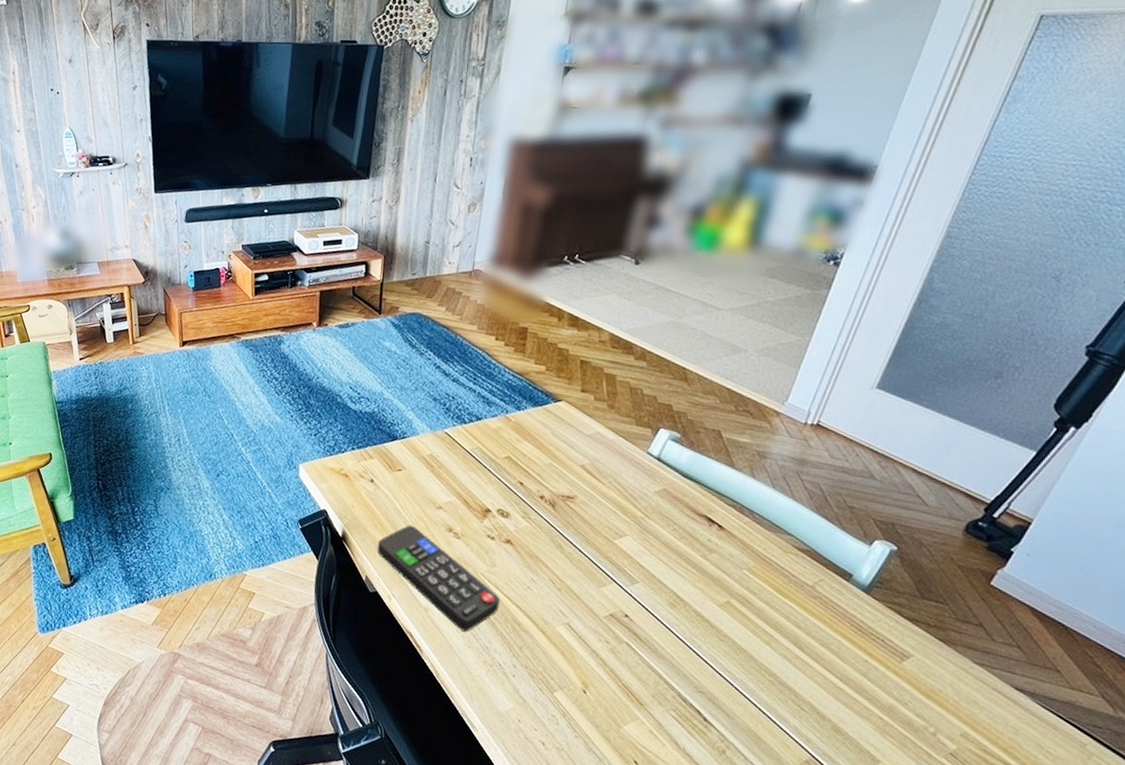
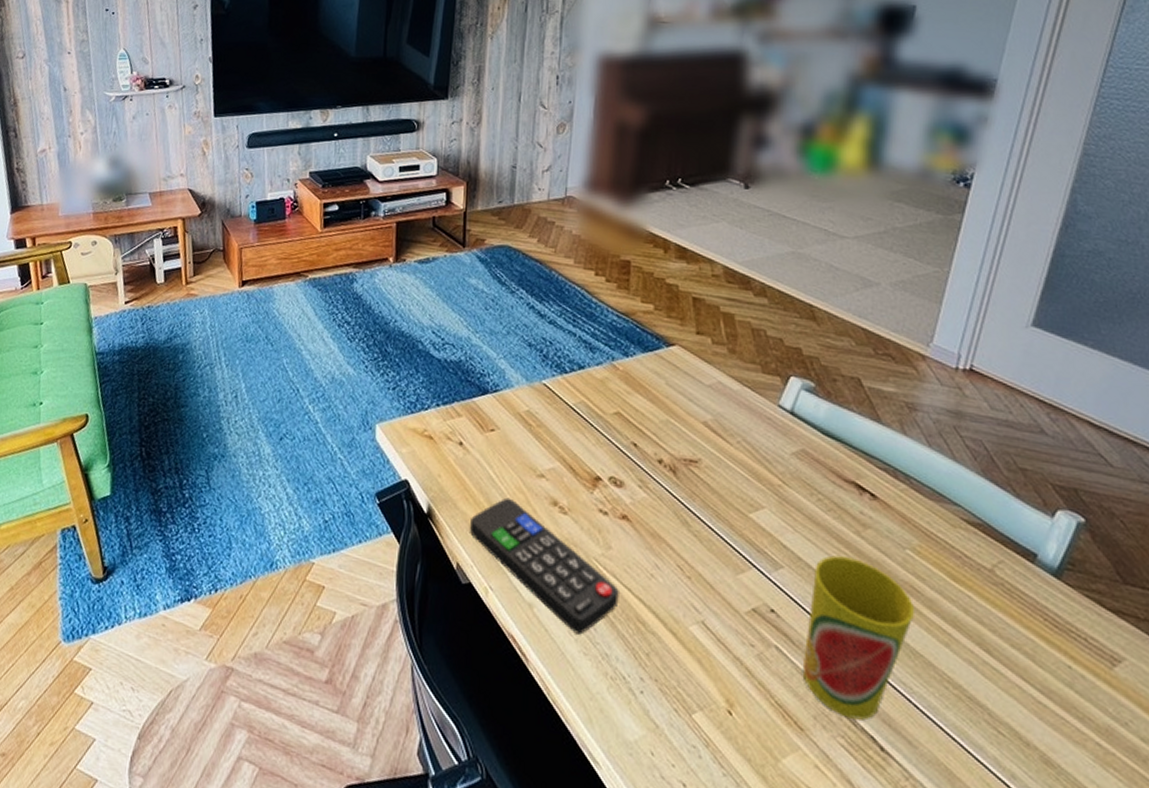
cup: none [646,573,745,699] -> present [802,555,916,720]

